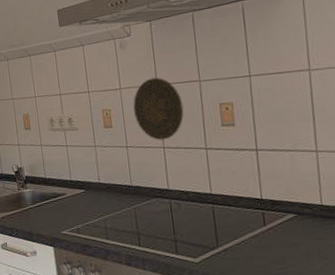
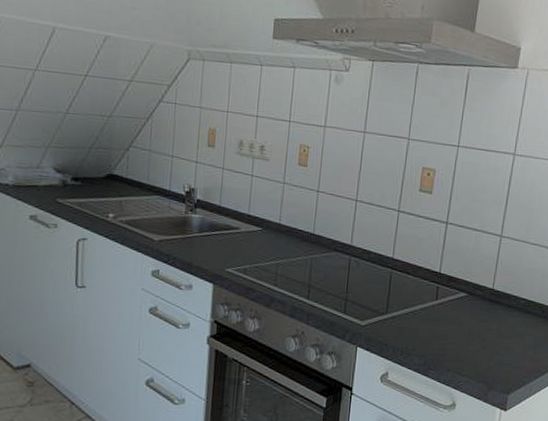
decorative plate: present [133,77,184,141] -> none [333,123,387,193]

